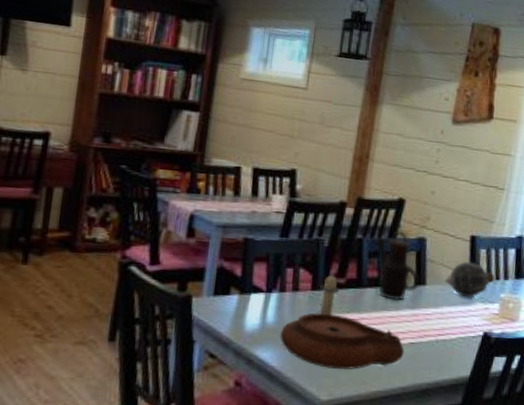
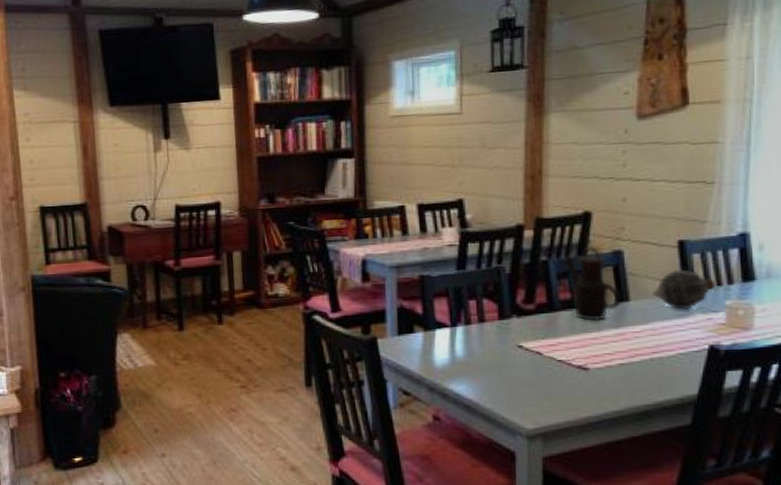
plate: present [280,313,405,370] -> none [472,341,614,397]
candle: present [320,273,340,315] -> none [508,300,530,343]

